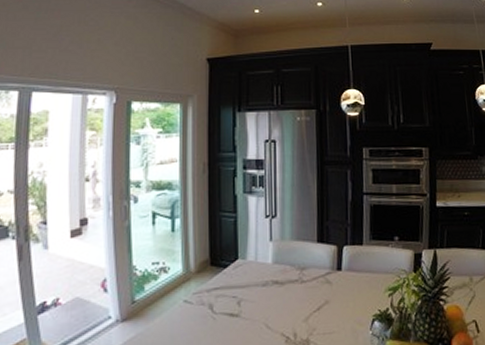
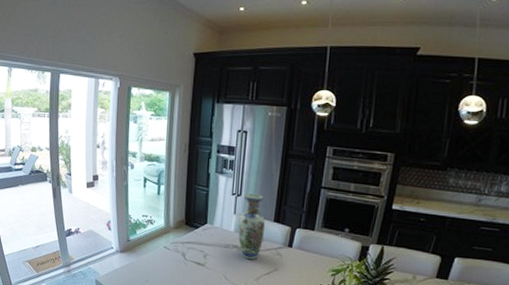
vase: none [277,212,309,296] -> present [238,193,266,260]

